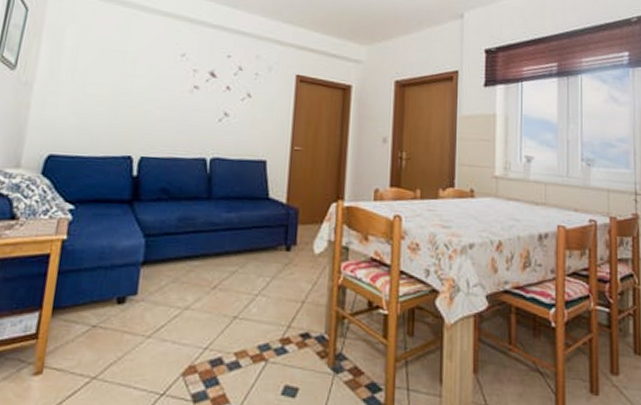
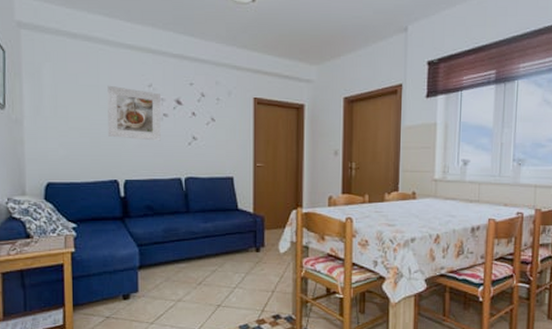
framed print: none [128,53,193,115] -> present [107,86,161,141]

